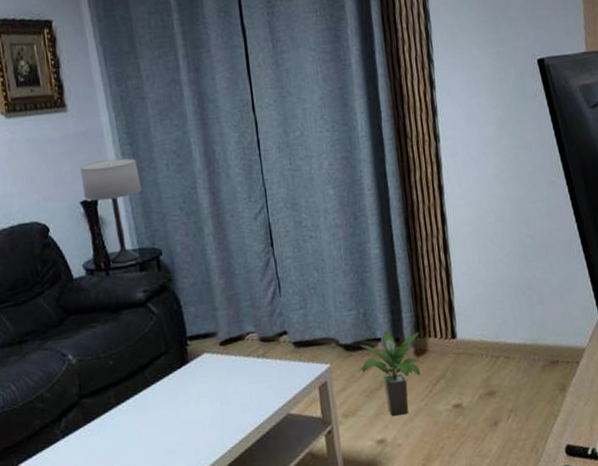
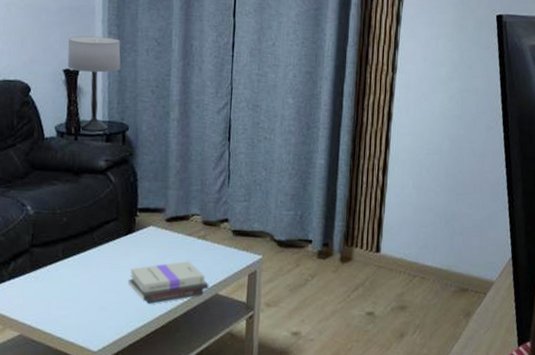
books: none [190,383,279,437] -> present [128,260,209,304]
potted plant: present [358,331,423,416] -> none [286,235,348,313]

